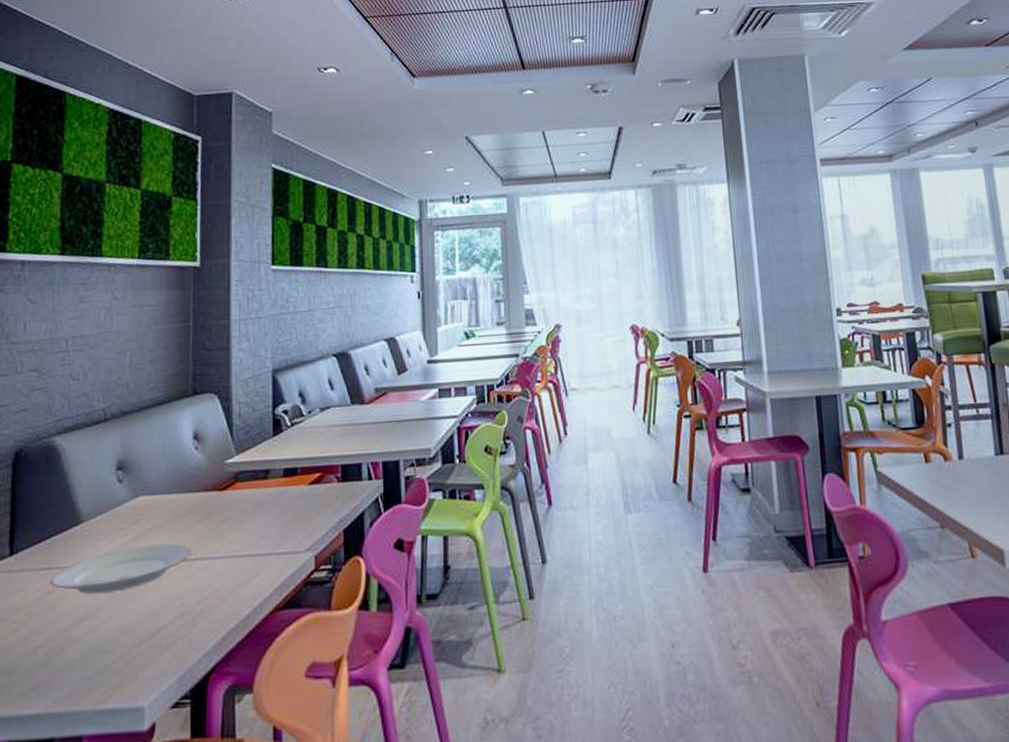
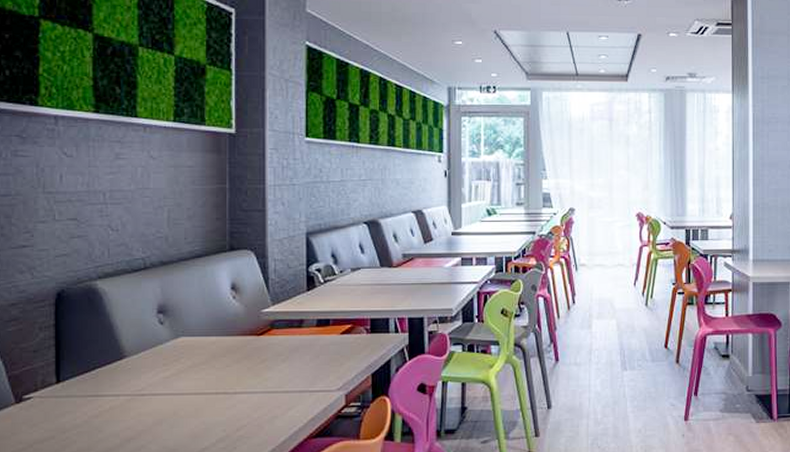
plate: present [50,544,192,595] -> none [97,379,231,419]

